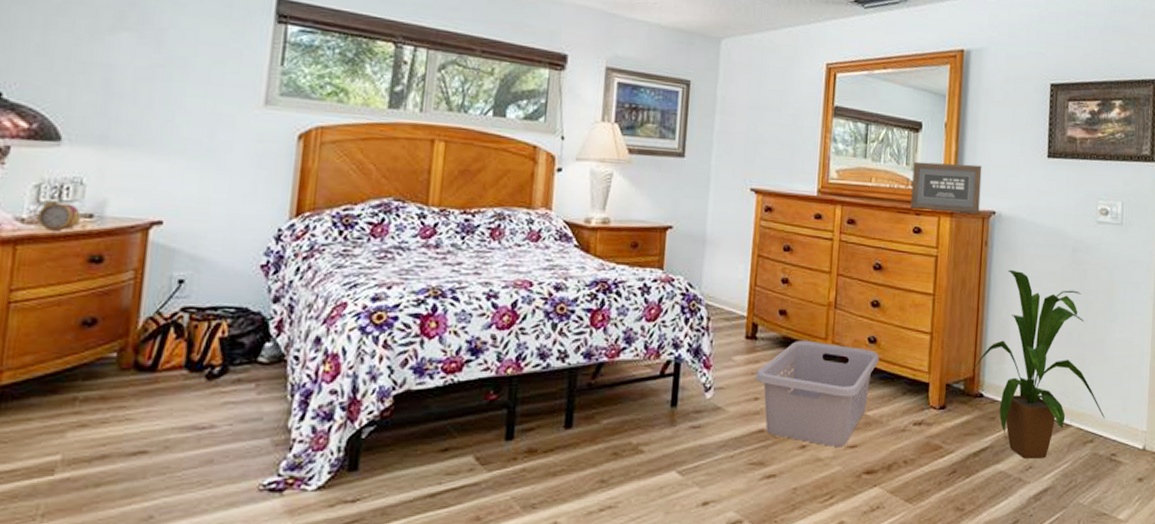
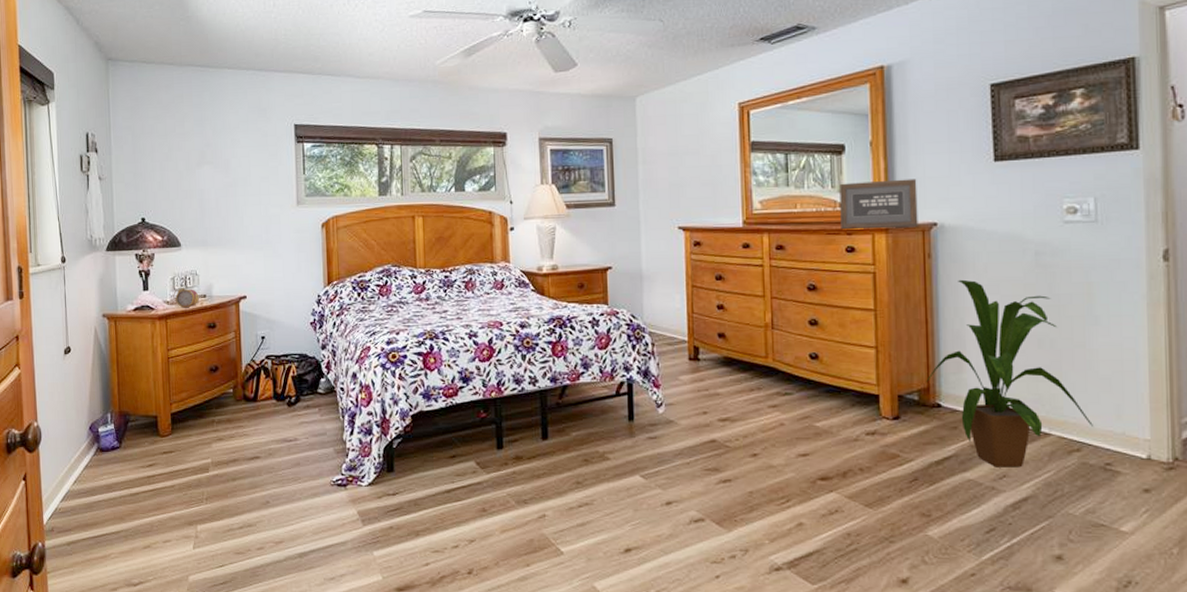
laundry basket: present [755,341,880,446] -> none [702,360,823,455]

